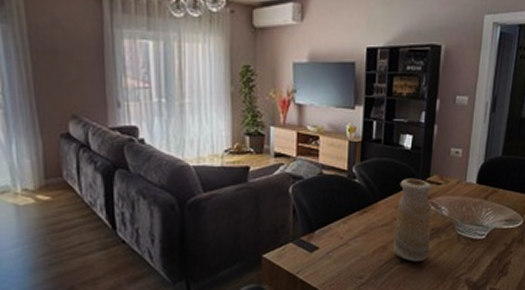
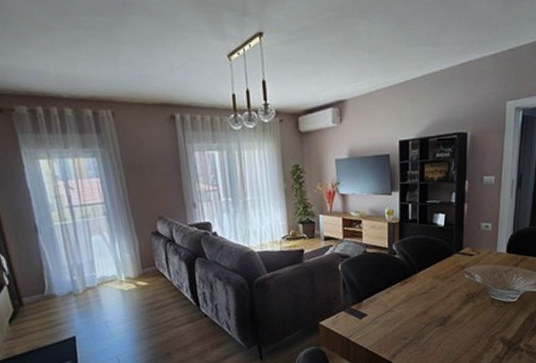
vase: present [392,178,433,262] -> none [432,251,466,324]

